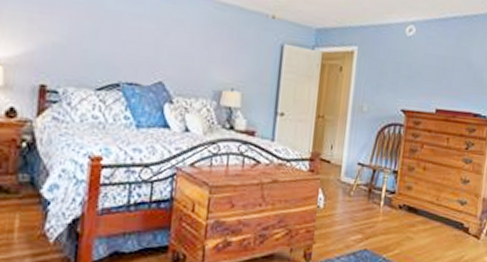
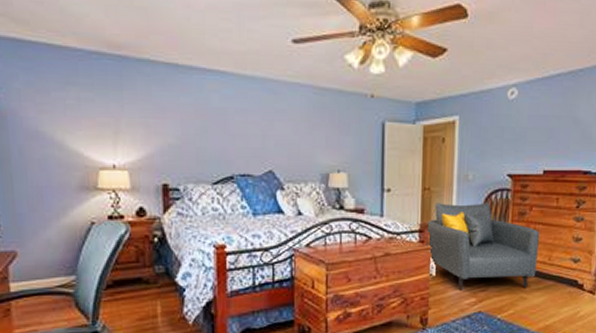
armchair: none [316,132,429,228] -> present [426,203,539,291]

